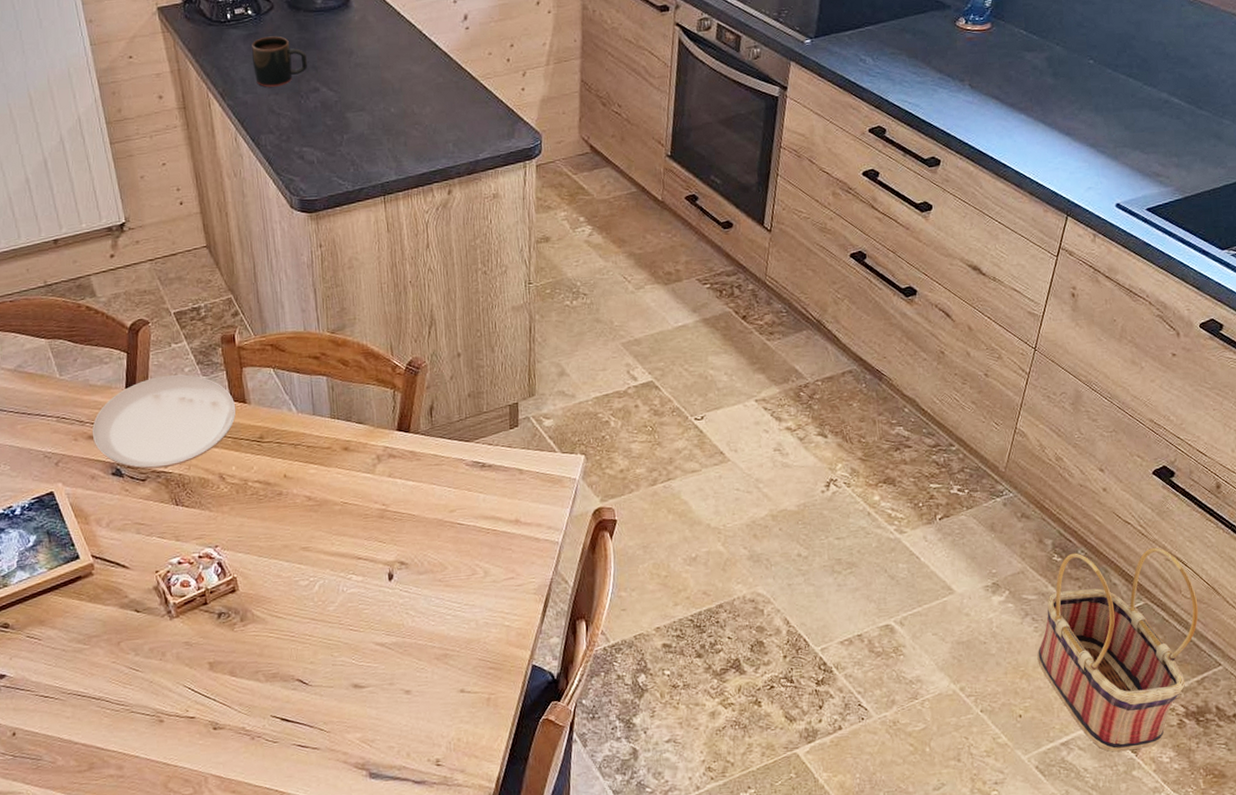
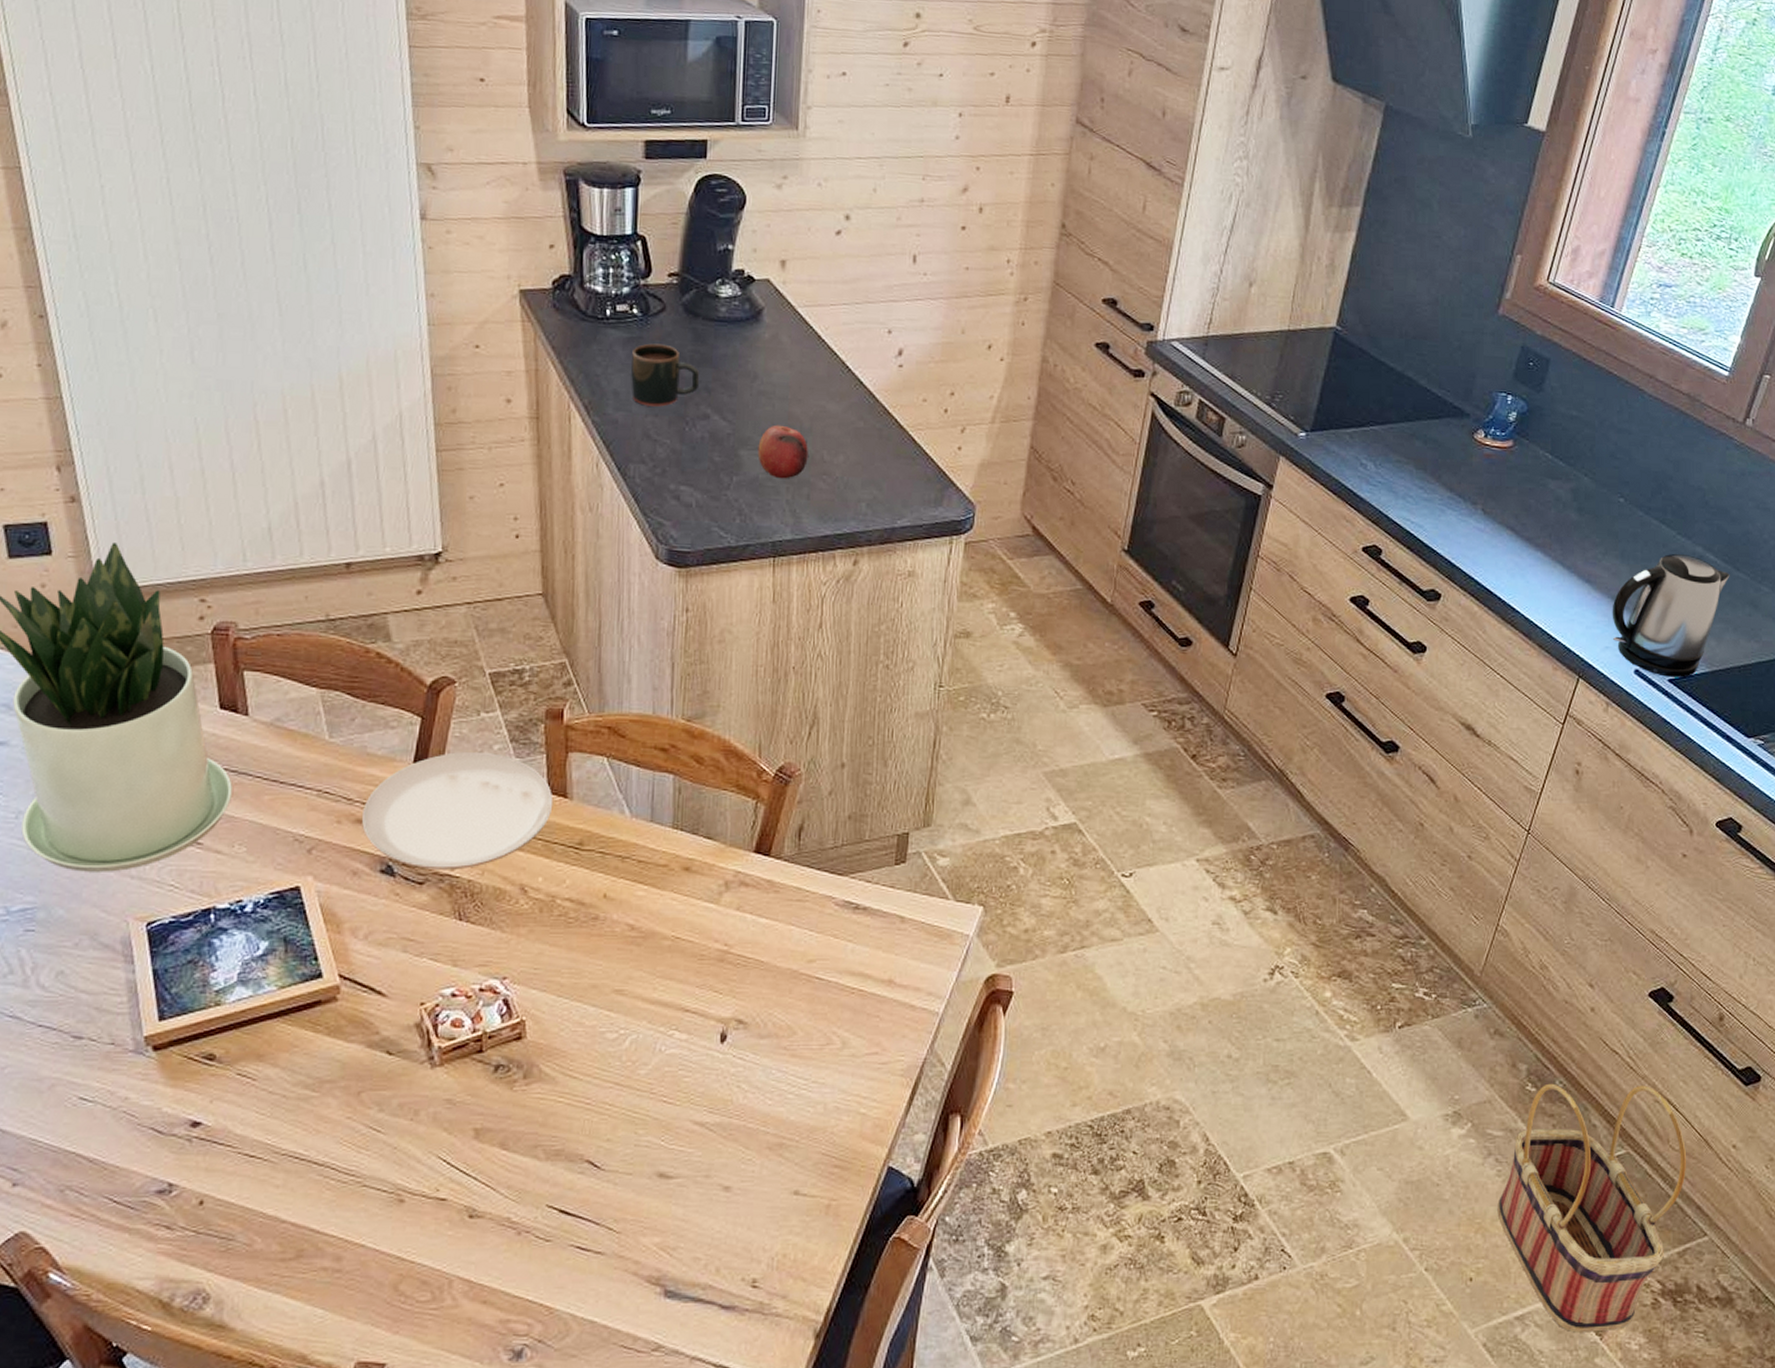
fruit: none [360,88,402,132] -> present [757,424,808,479]
kettle: none [1091,101,1194,207] -> present [1612,553,1730,679]

